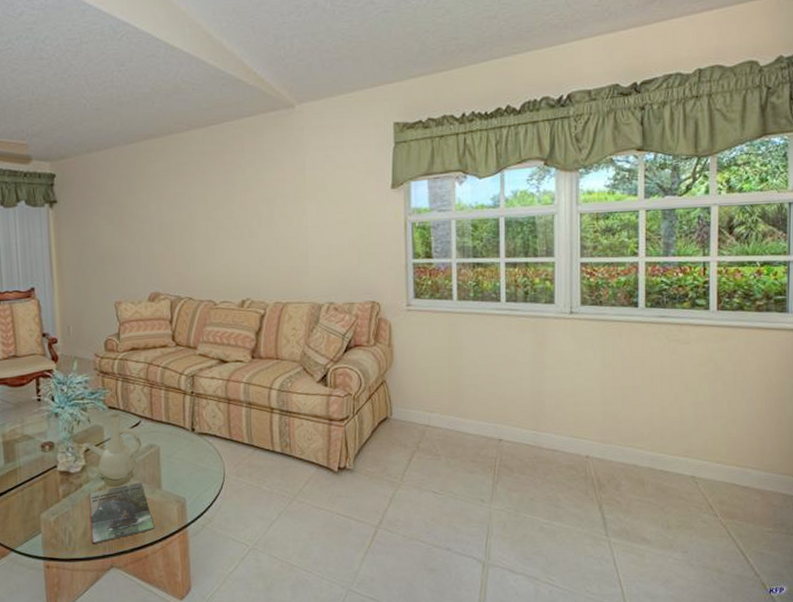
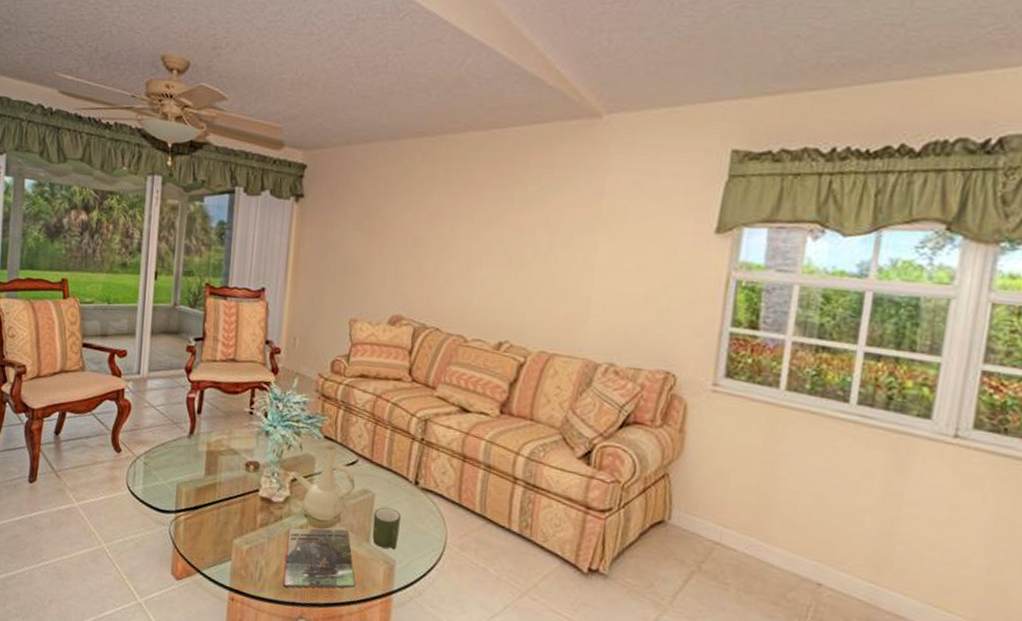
mug: none [161,455,185,491] -> present [372,507,401,551]

